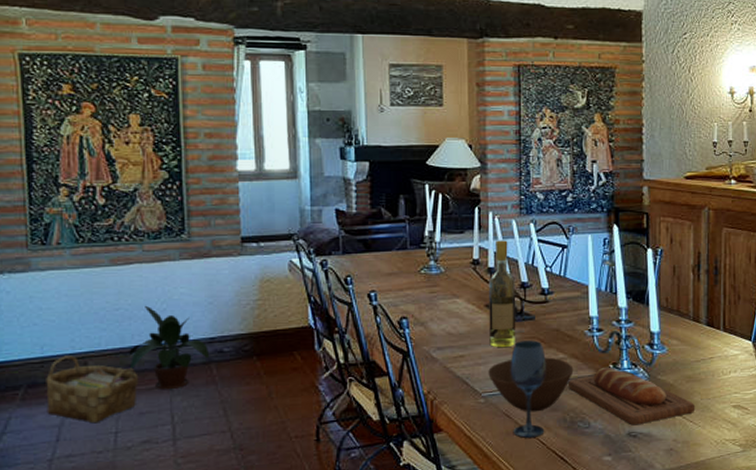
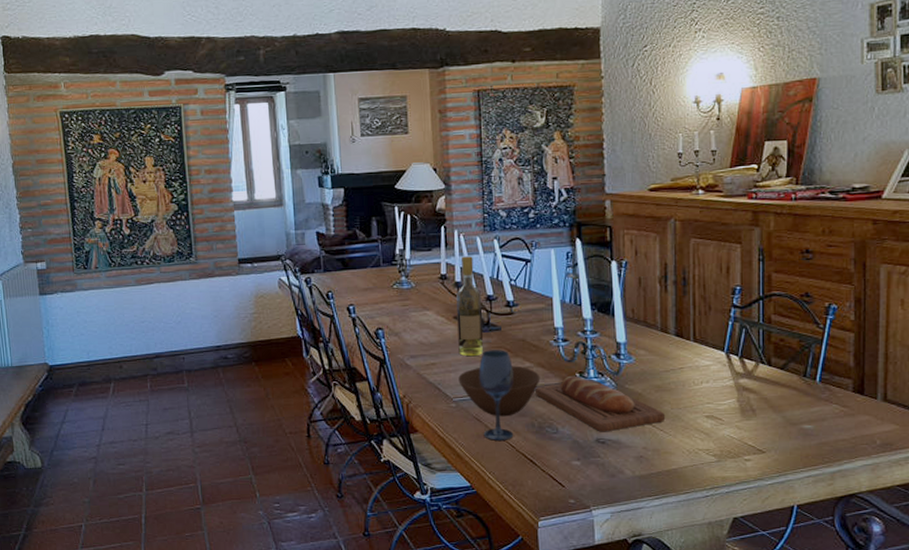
woven basket: present [46,355,139,424] -> none [92,360,162,417]
potted plant: present [129,305,209,389] -> none [153,318,216,389]

